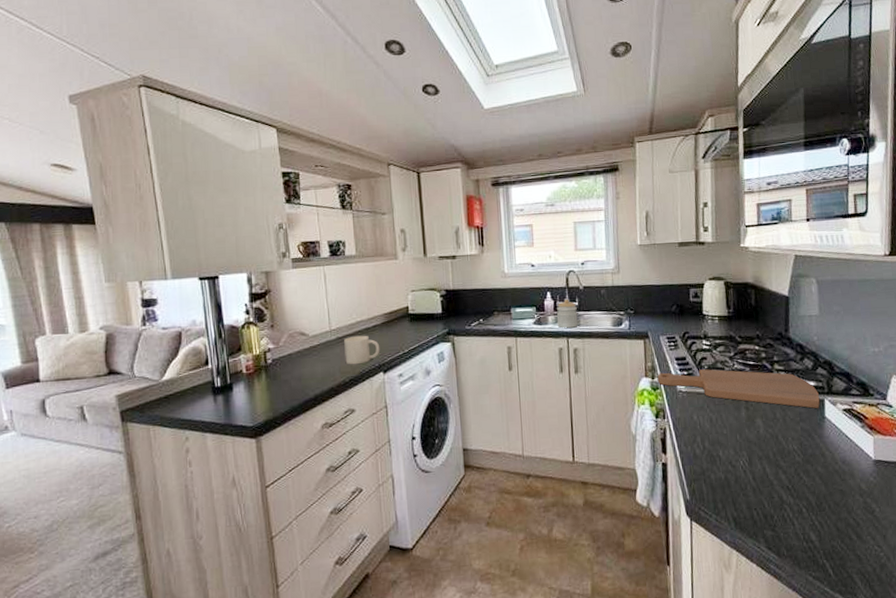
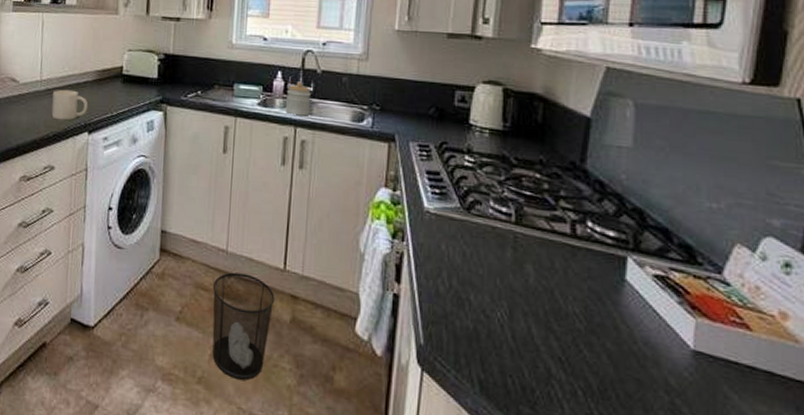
waste bin: none [514,472,569,564] -> present [212,272,275,381]
cutting board: present [657,369,820,409] -> none [400,185,619,268]

